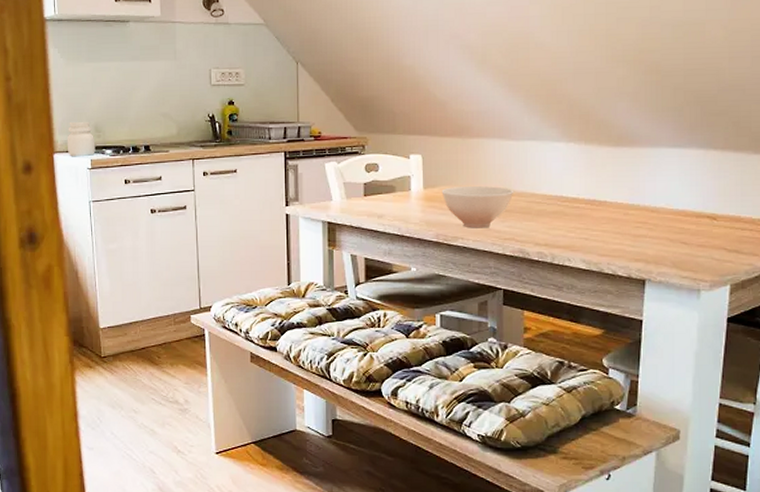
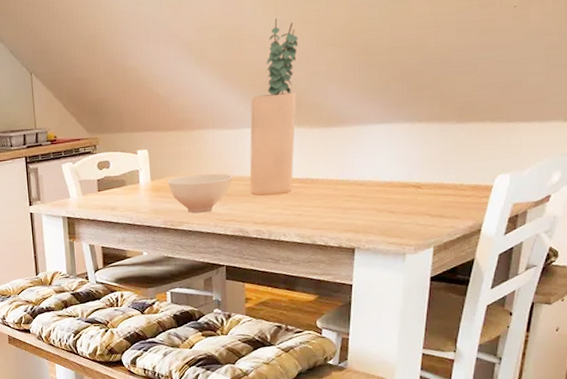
vase: none [532,29,588,216] -> present [249,18,299,196]

